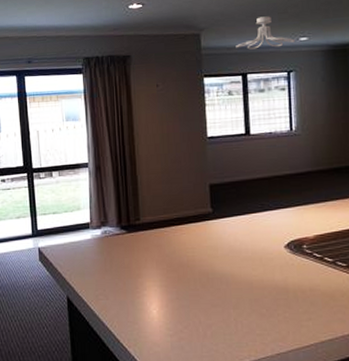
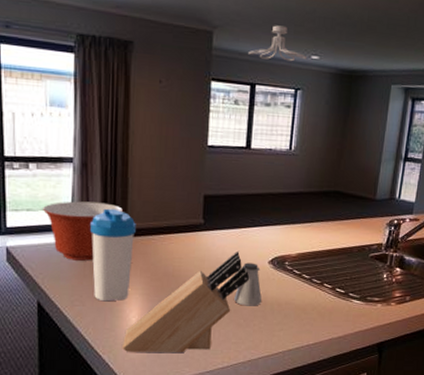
mixing bowl: none [66,200,136,256] -> present [43,201,124,261]
water bottle: none [108,205,149,295] -> present [90,208,136,302]
knife block: none [146,238,267,345] -> present [123,252,250,352]
saltshaker: none [253,248,284,294] -> present [234,262,262,306]

